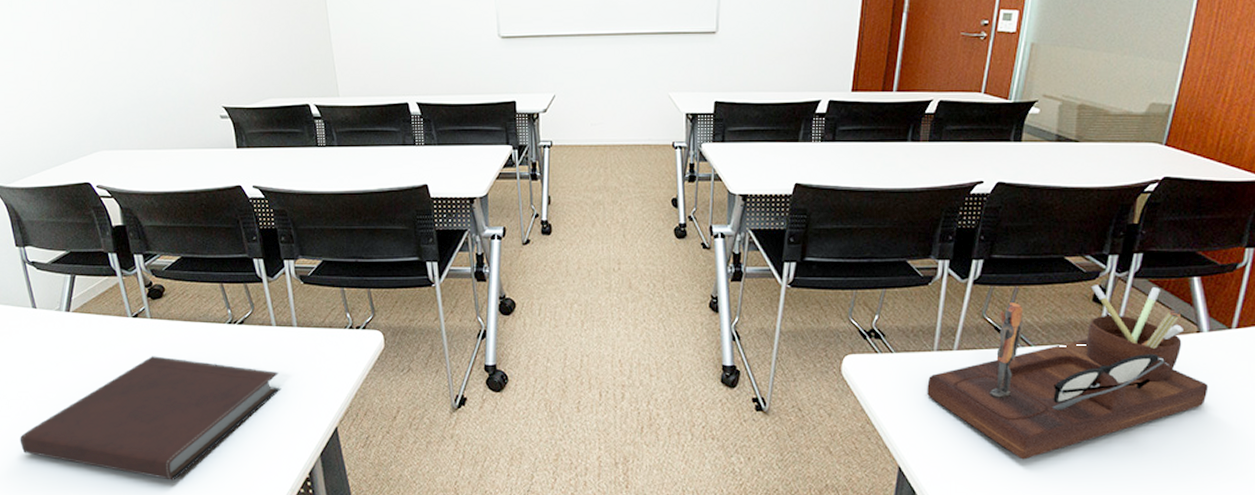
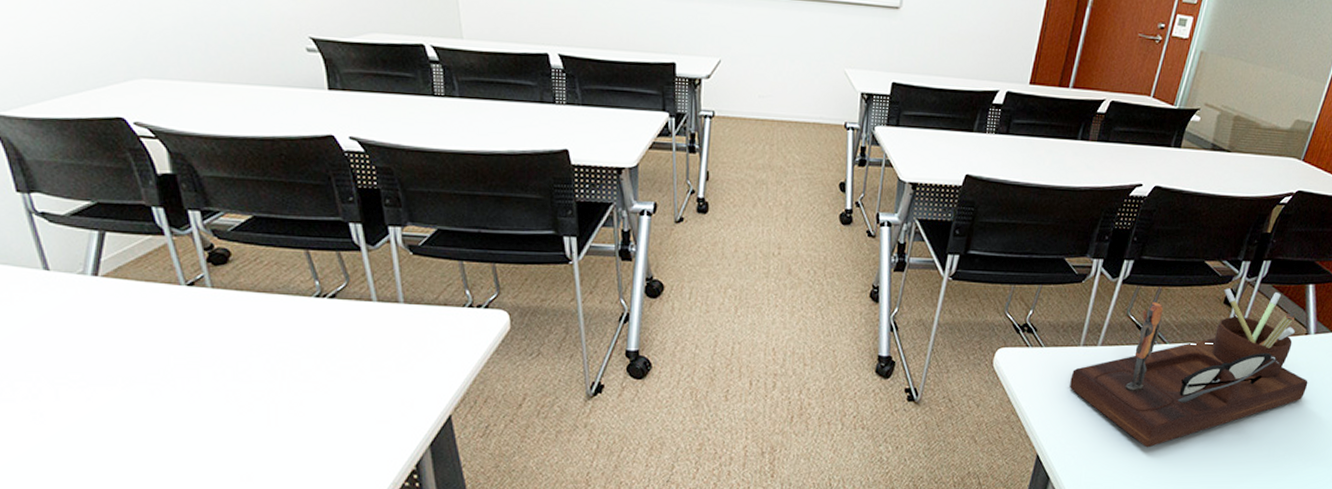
notebook: present [20,356,281,480] -> none [30,332,383,474]

